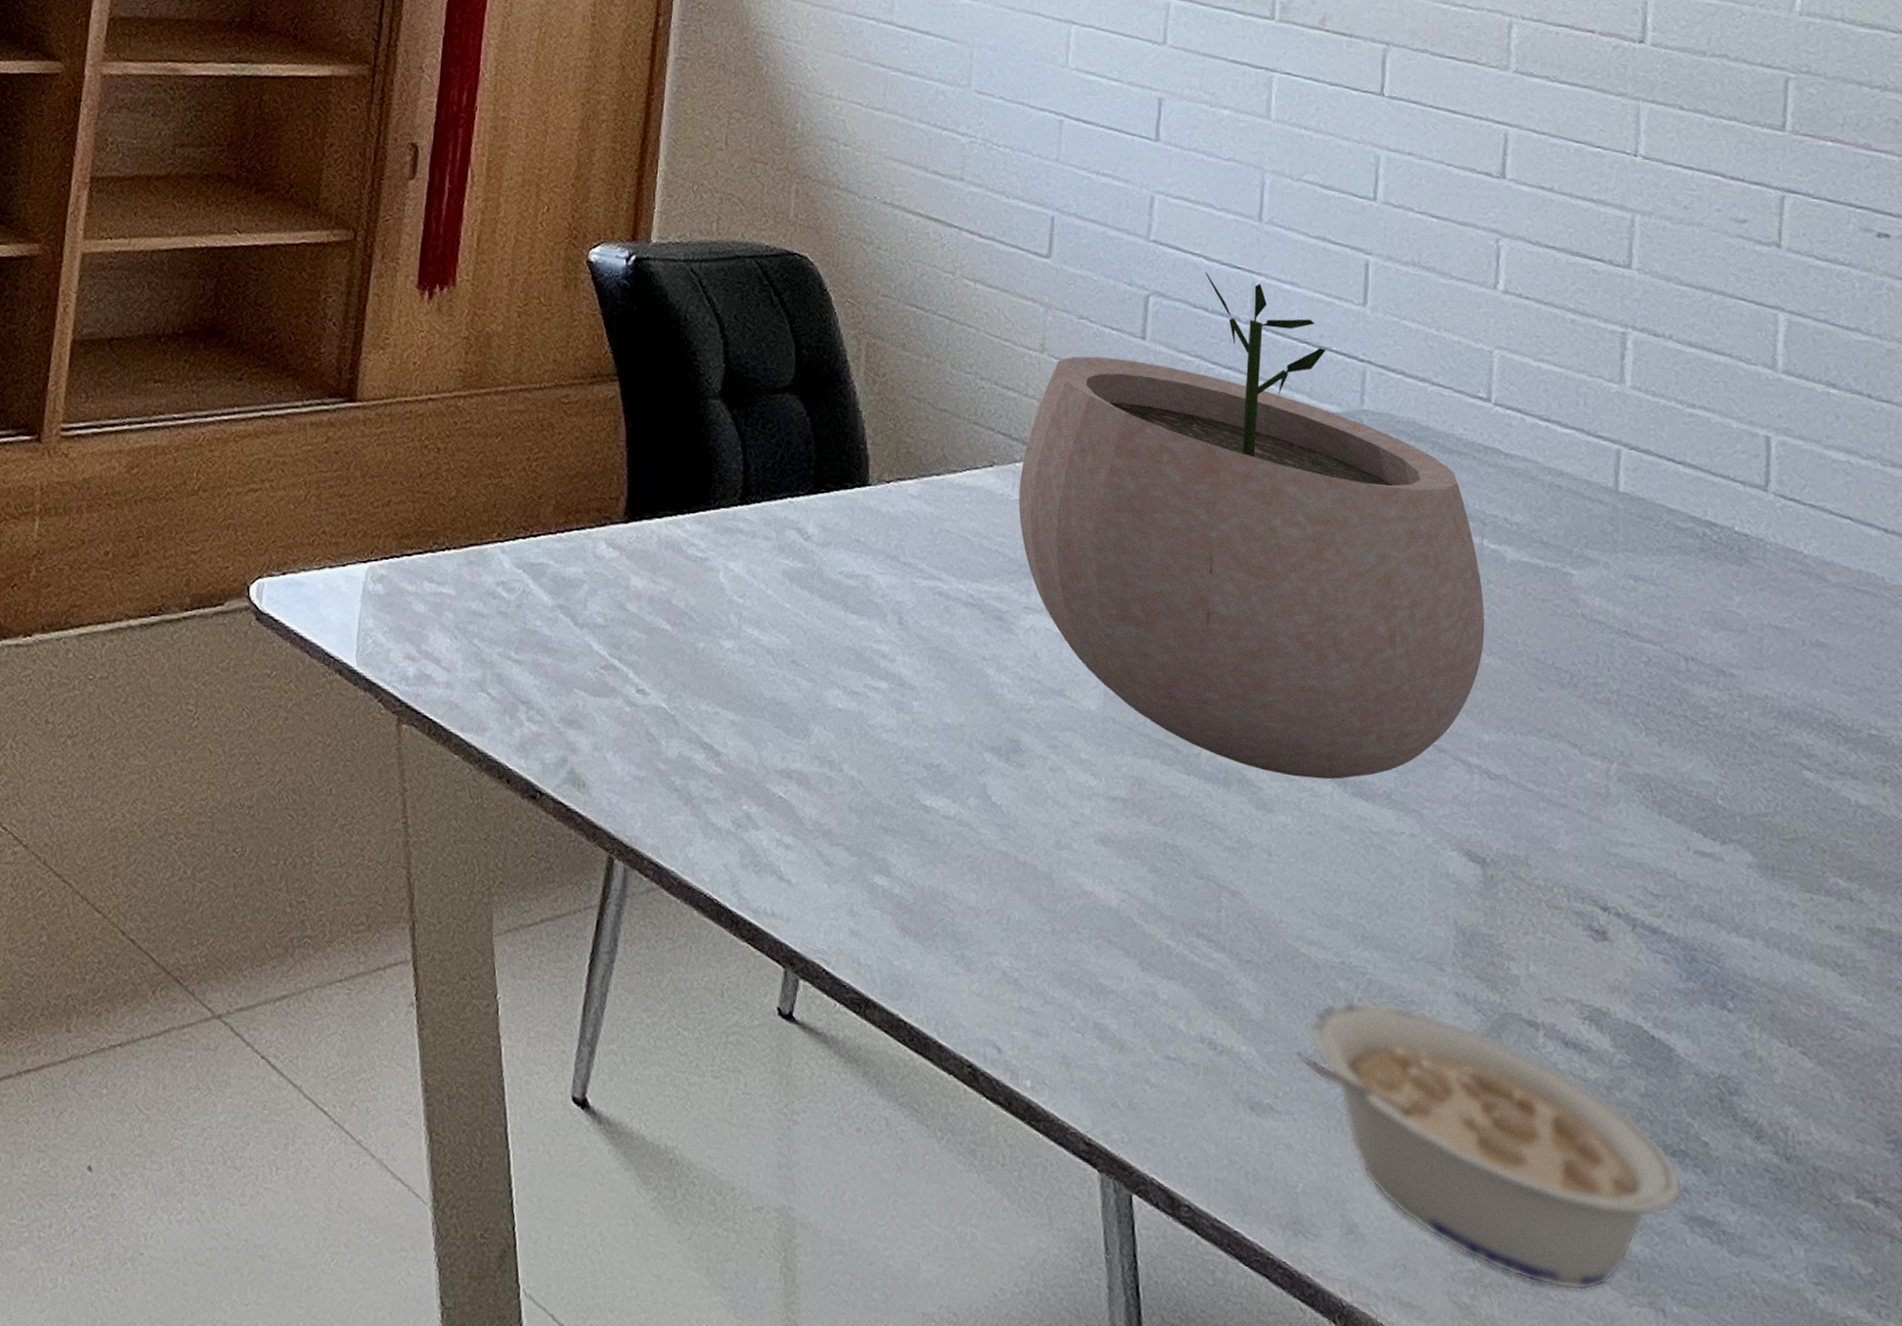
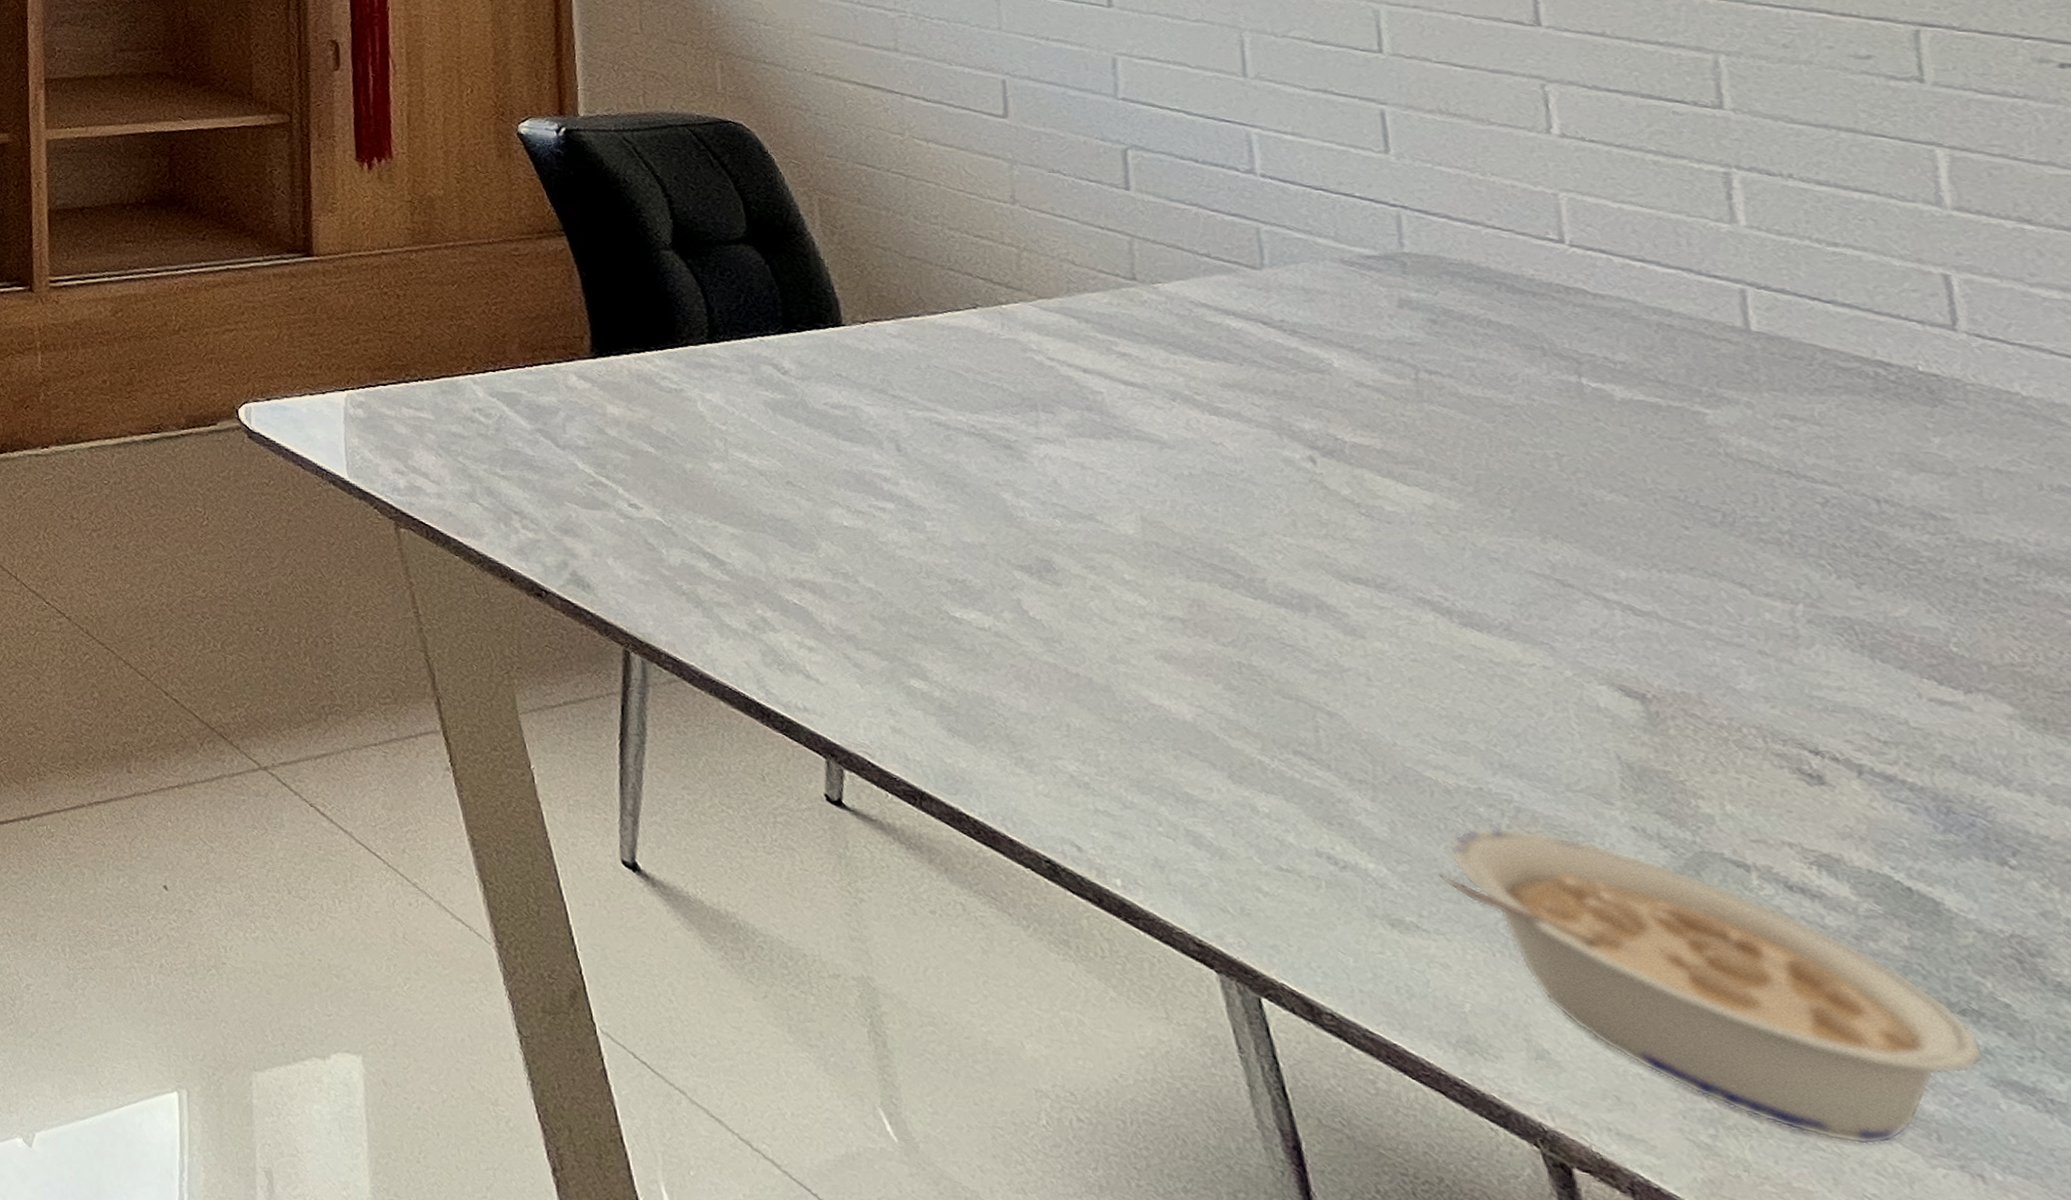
plant pot: present [1018,271,1485,780] -> none [1008,125,1602,609]

